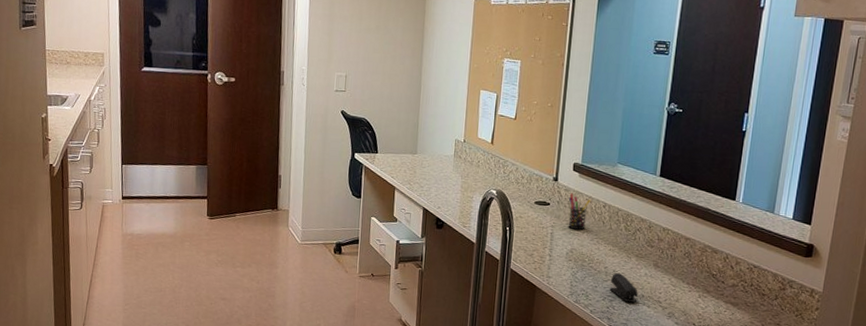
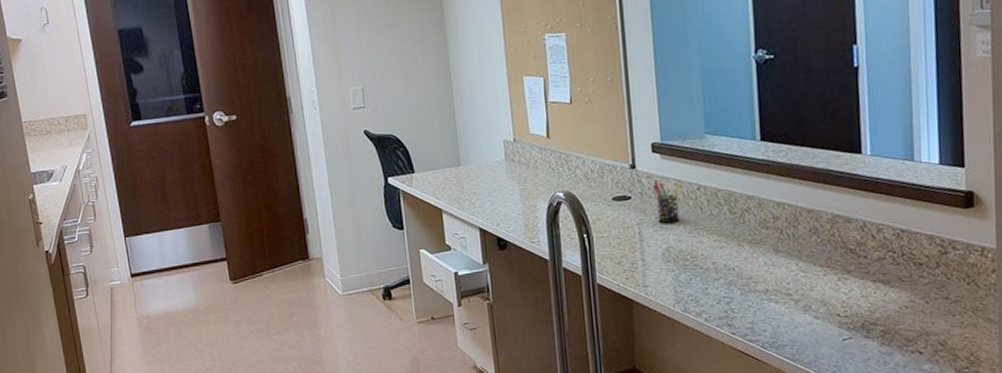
stapler: present [609,273,638,303] -> none [722,267,761,301]

